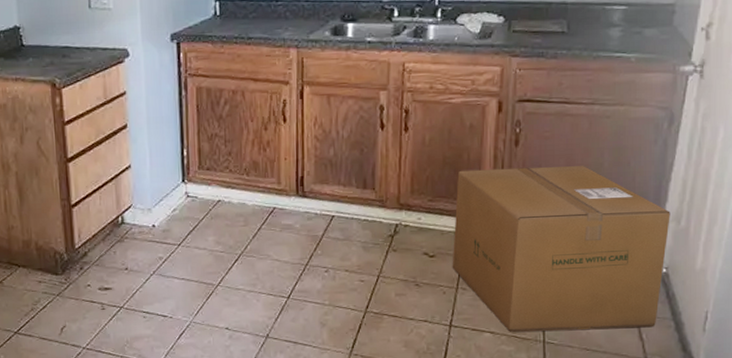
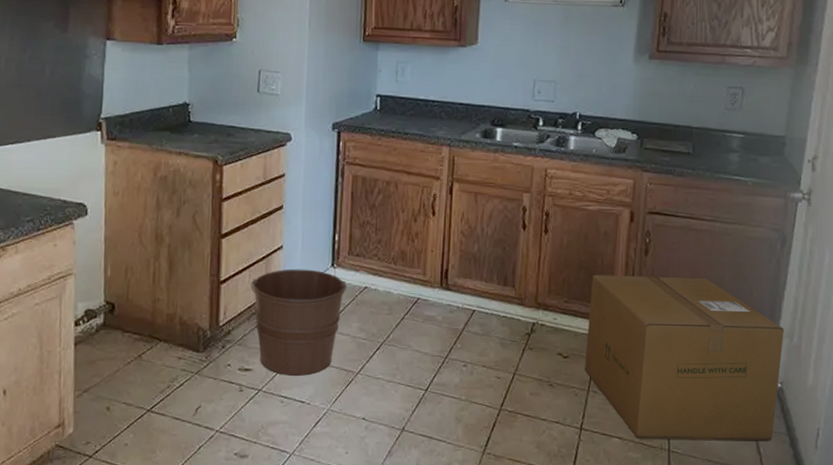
bucket: none [102,186,200,292] -> present [251,268,347,376]

